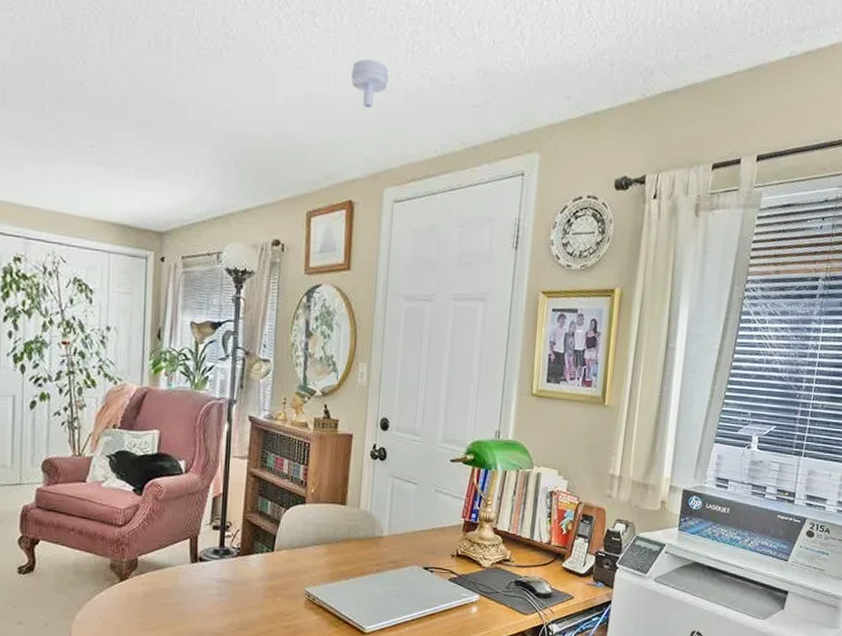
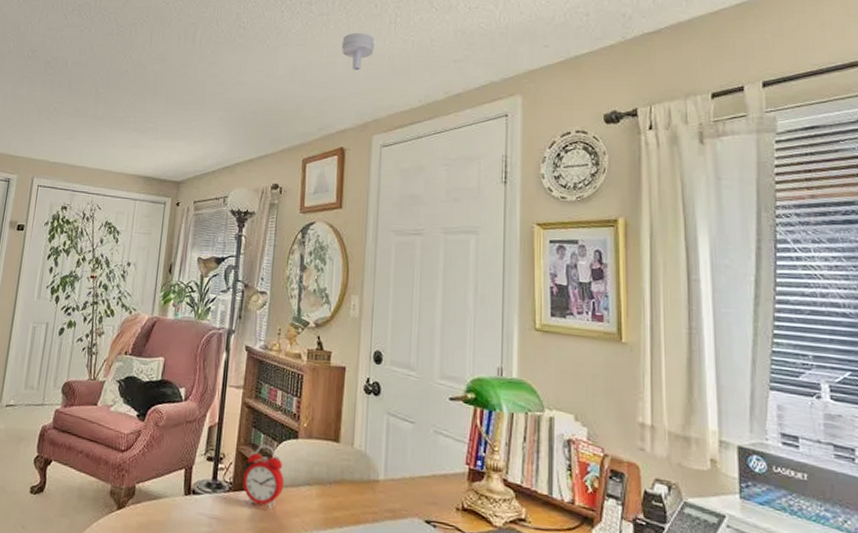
alarm clock: none [251,511,292,569] -> present [243,445,284,510]

